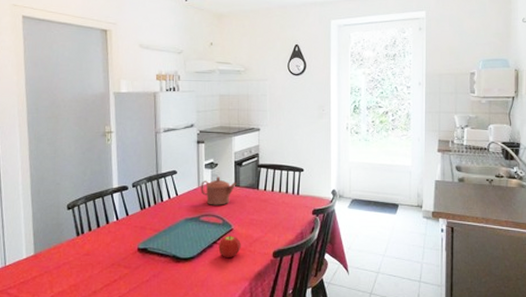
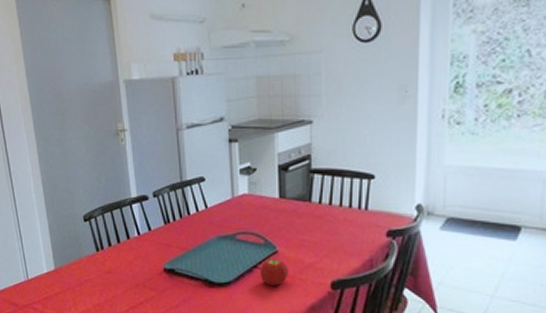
teapot: present [200,177,237,205] -> none [235,185,283,222]

